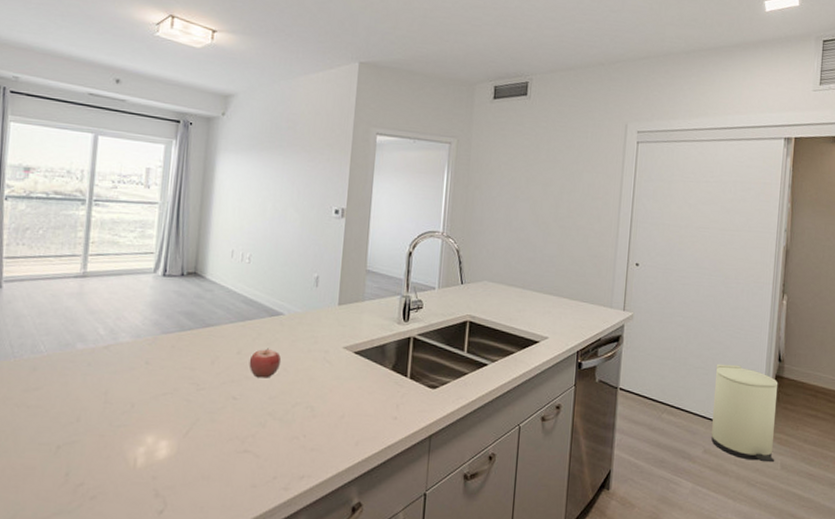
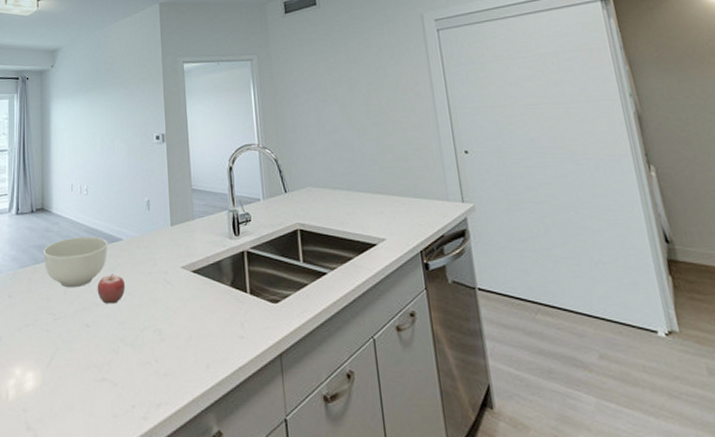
bowl: none [191,307,267,359] -> present [43,236,108,288]
pedal bin: present [711,363,779,463] -> none [587,251,698,367]

